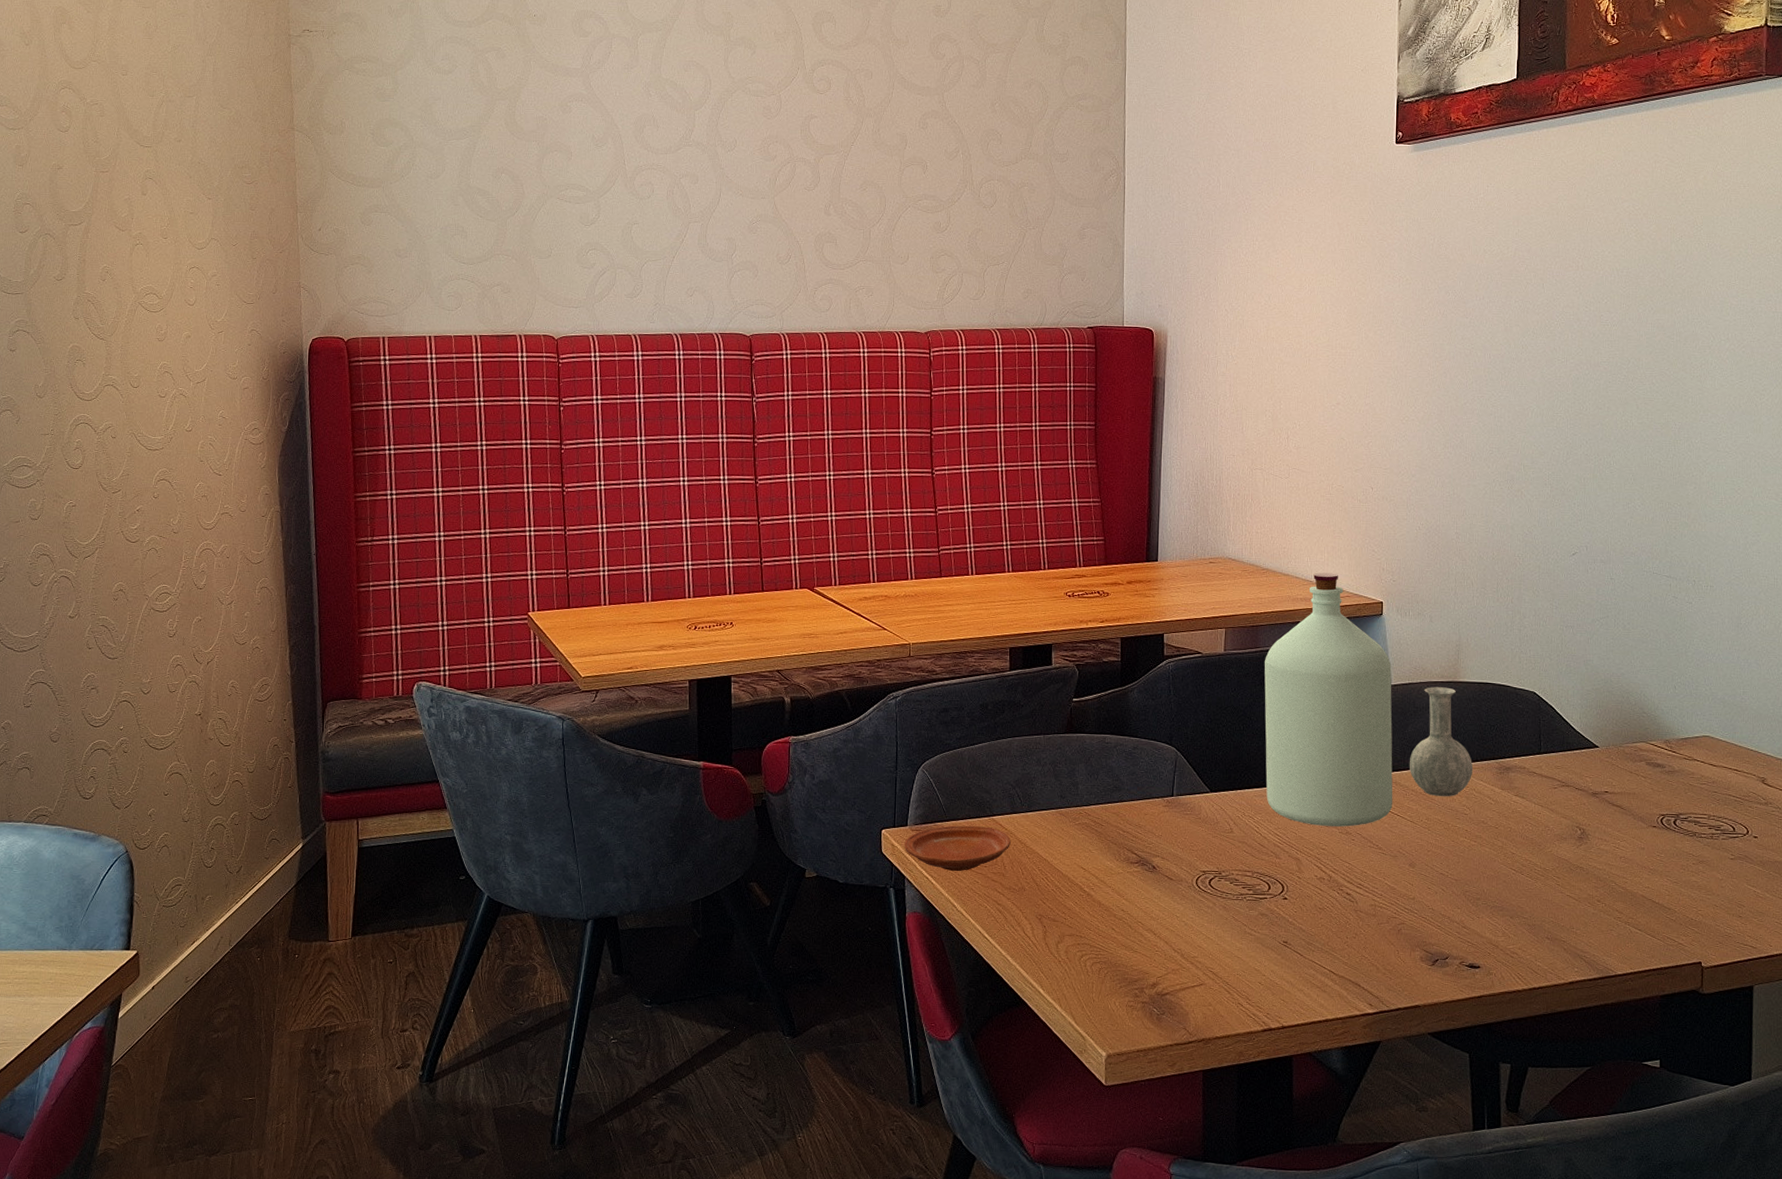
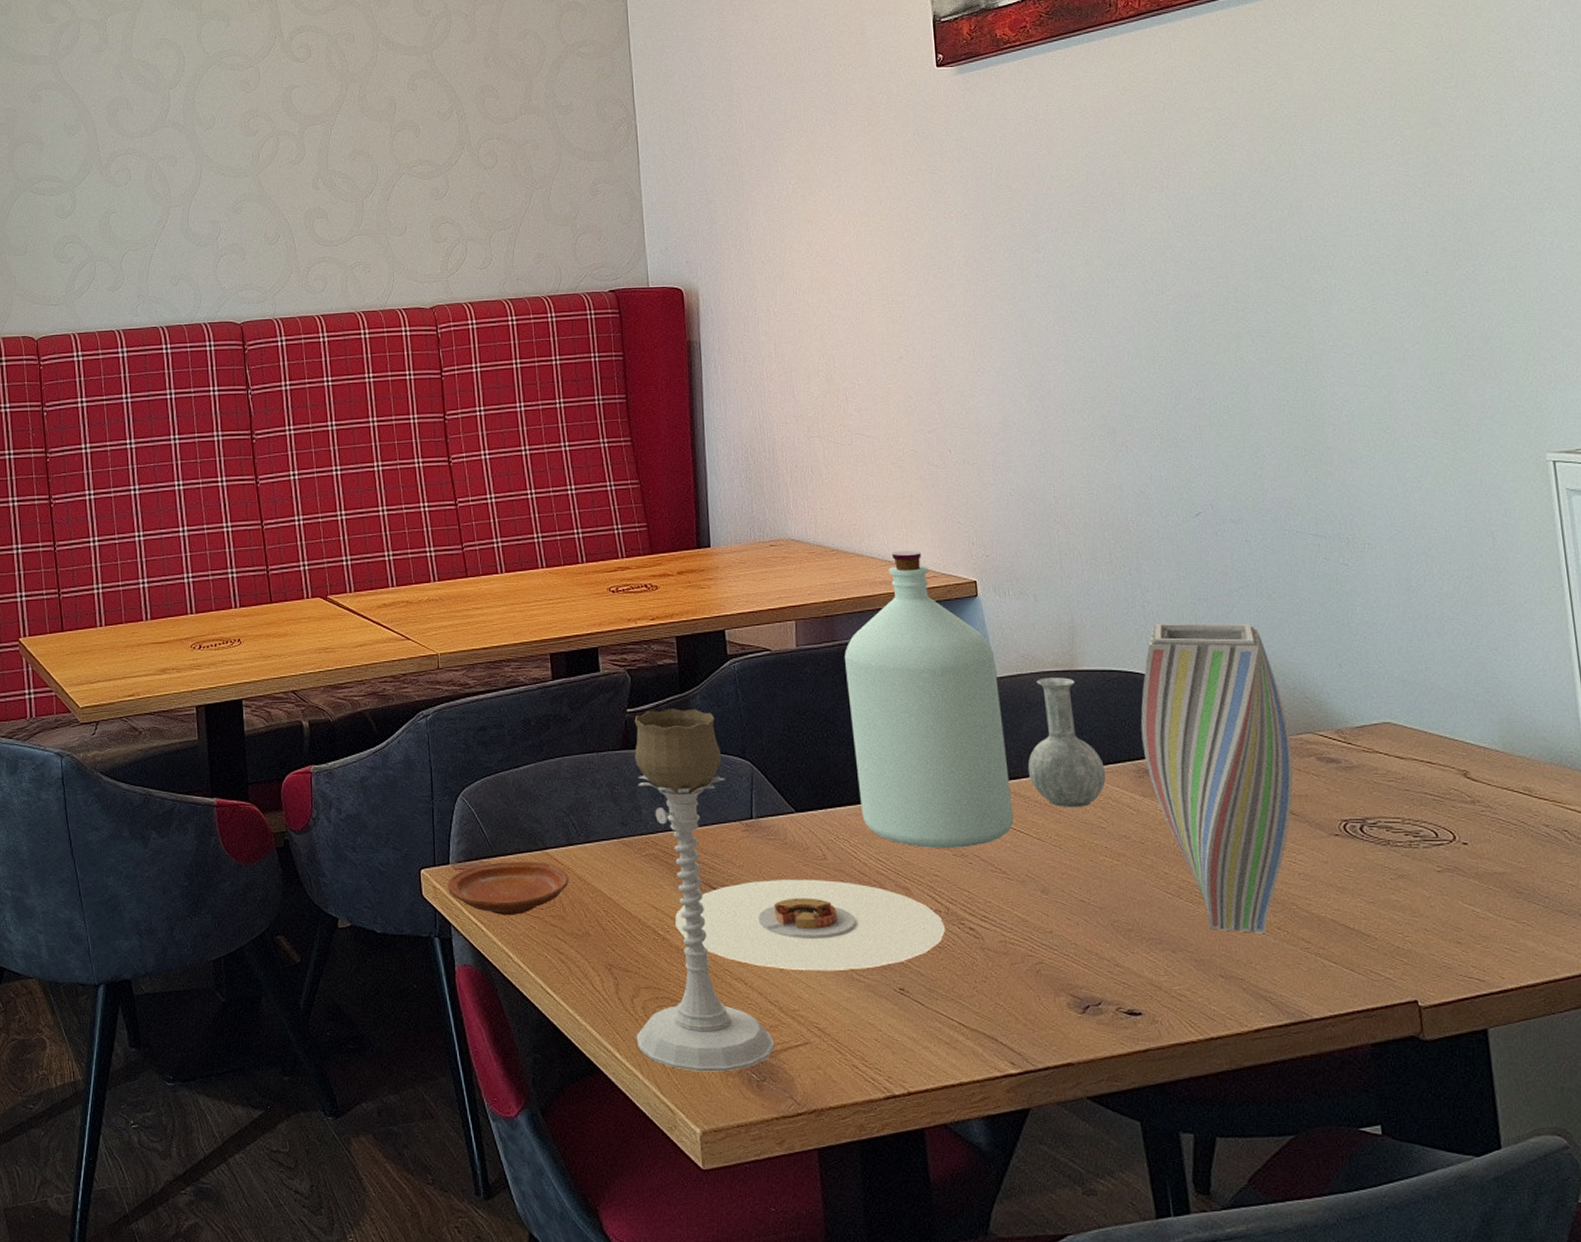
candle holder: none [1058,700,1175,1007] -> present [634,708,775,1072]
plate: none [1100,848,1326,925] -> present [675,880,945,970]
vase: none [1506,645,1627,905] -> present [1140,623,1294,933]

